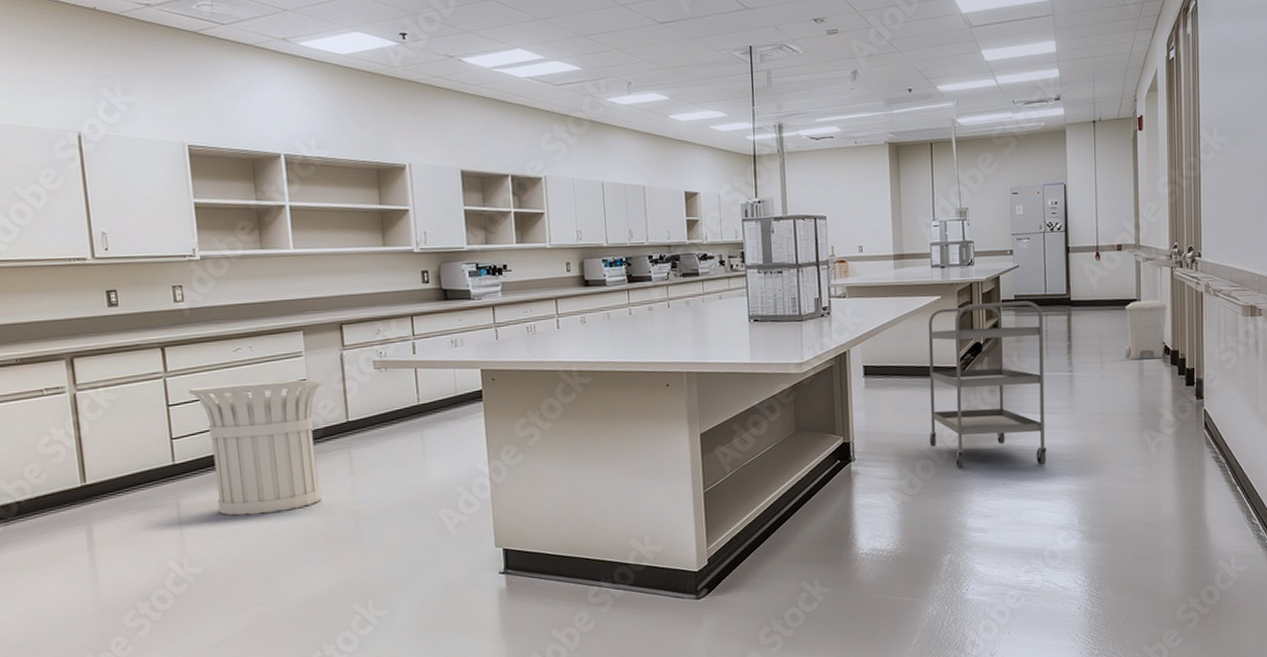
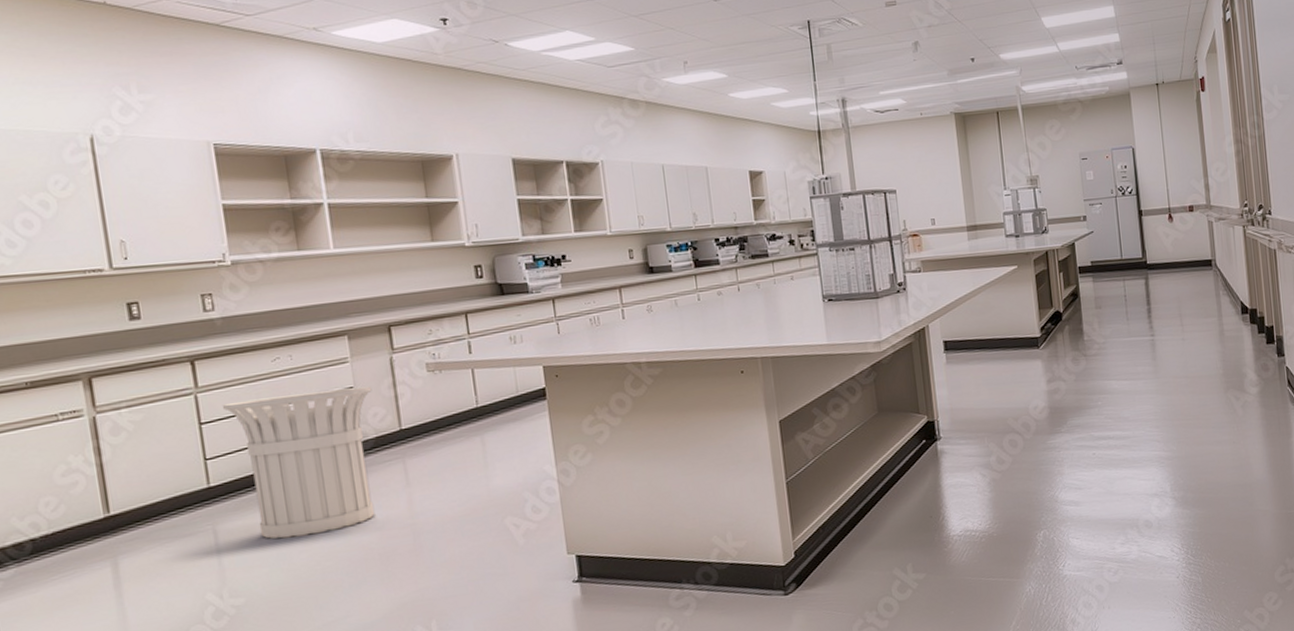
utility cart: present [928,301,1047,469] -> none [1006,266,1135,442]
recycling bin: present [1124,300,1169,359] -> none [1202,259,1246,320]

